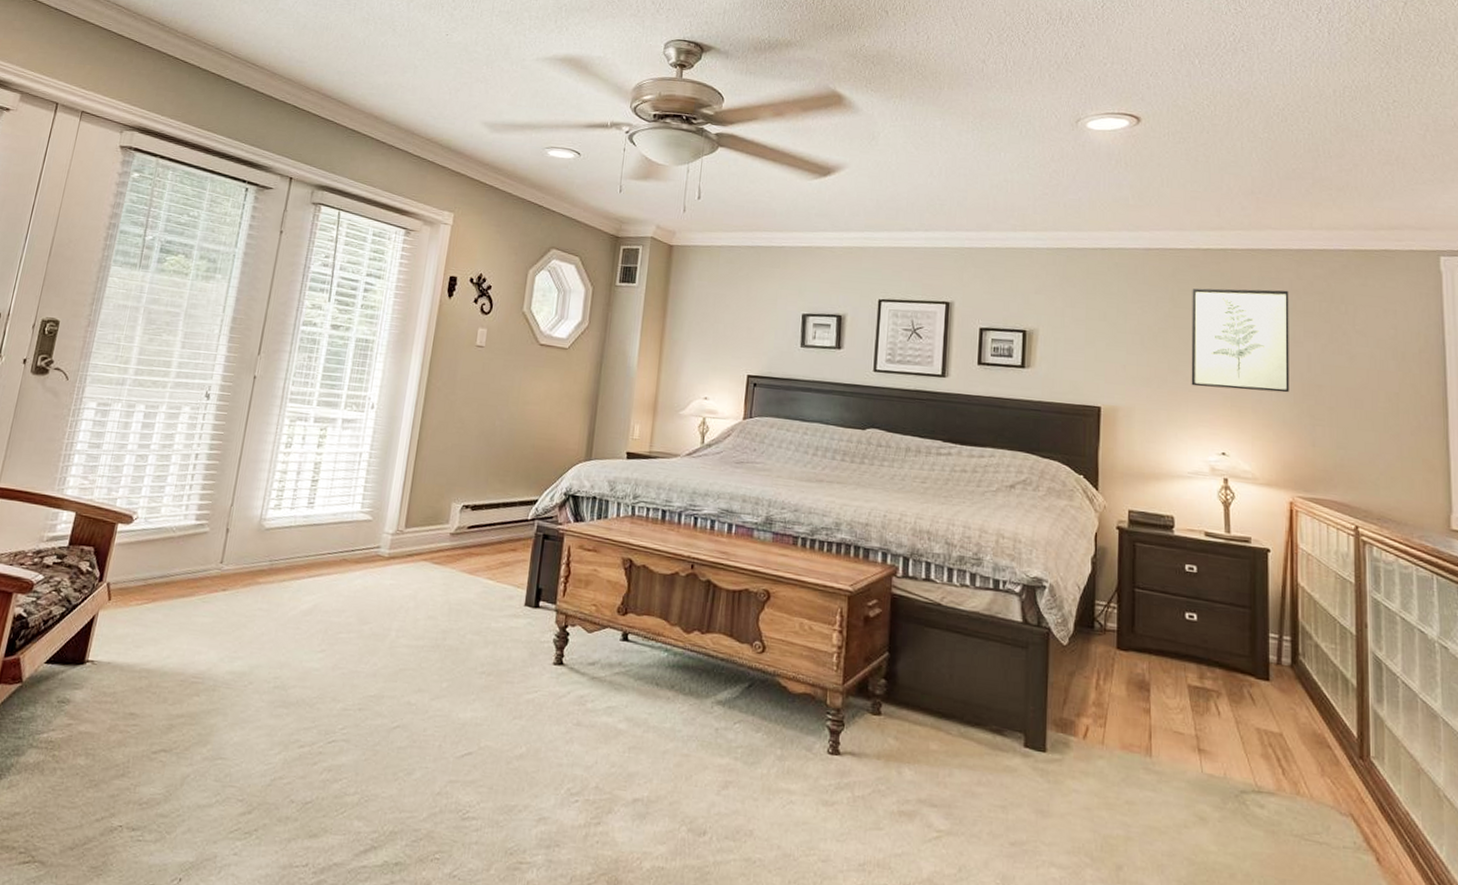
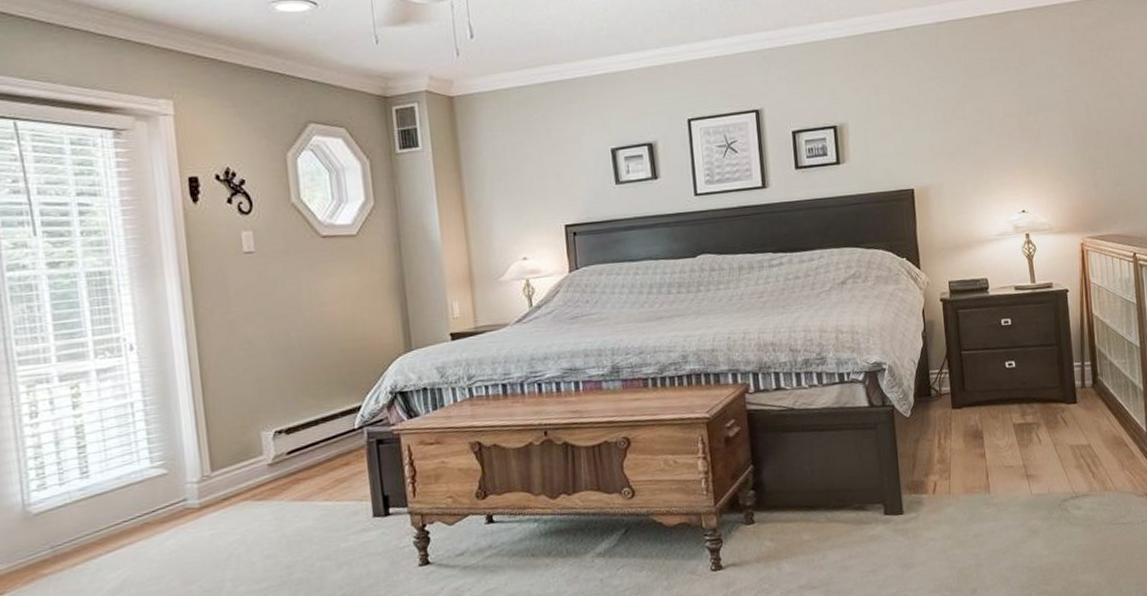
wall art: present [1191,288,1289,393] -> none [982,44,1073,153]

